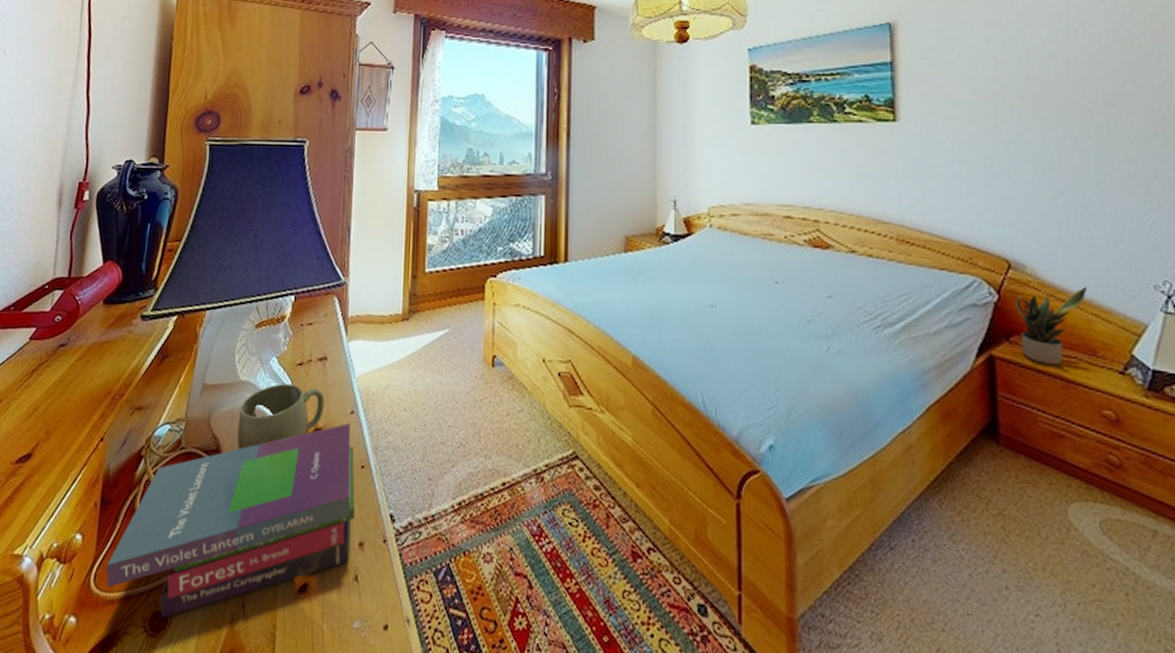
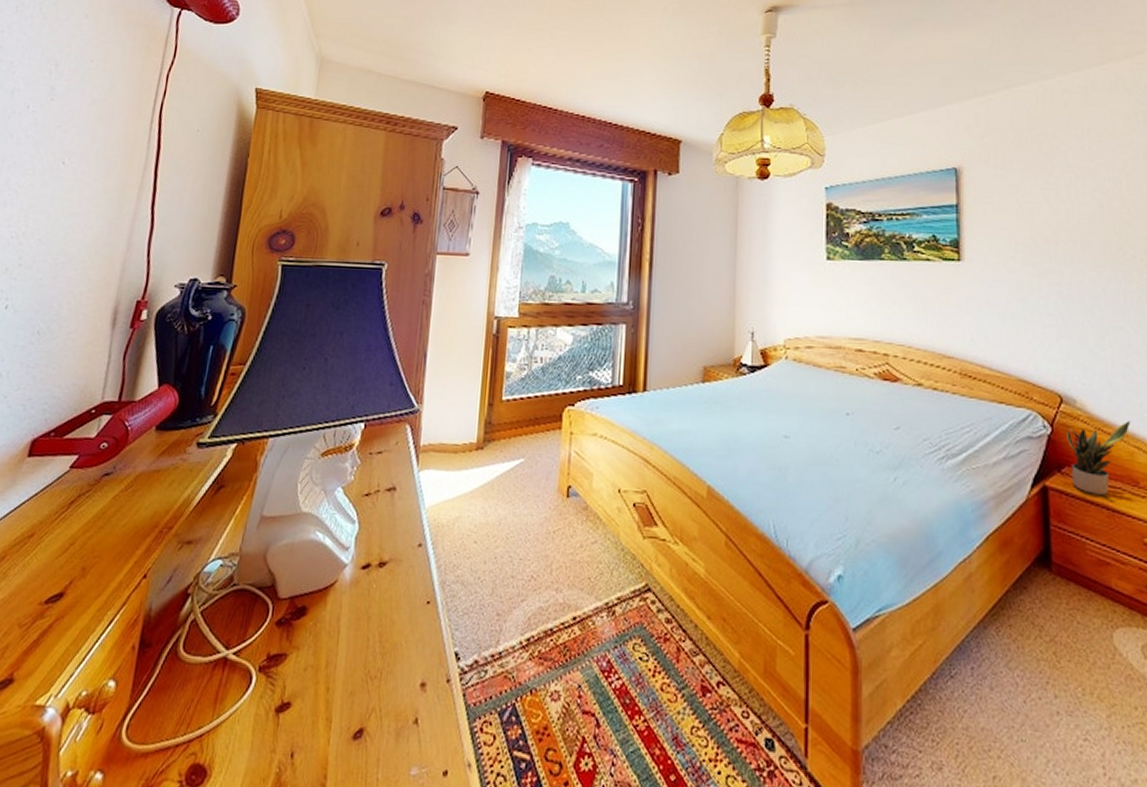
books: present [106,423,356,618] -> none [140,557,420,771]
mug: present [237,384,325,450] -> none [294,515,391,586]

